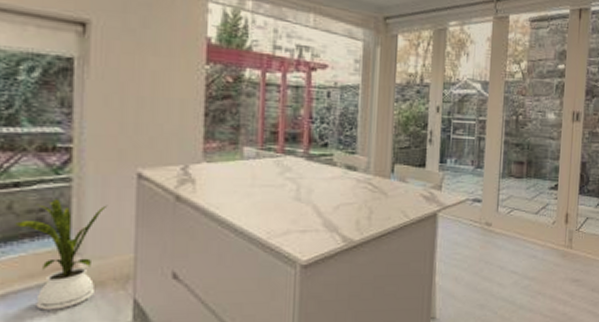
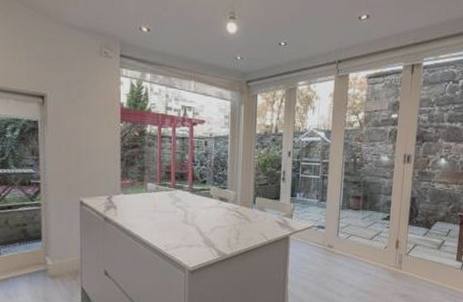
house plant: present [15,199,108,311] -> none [10,218,63,291]

